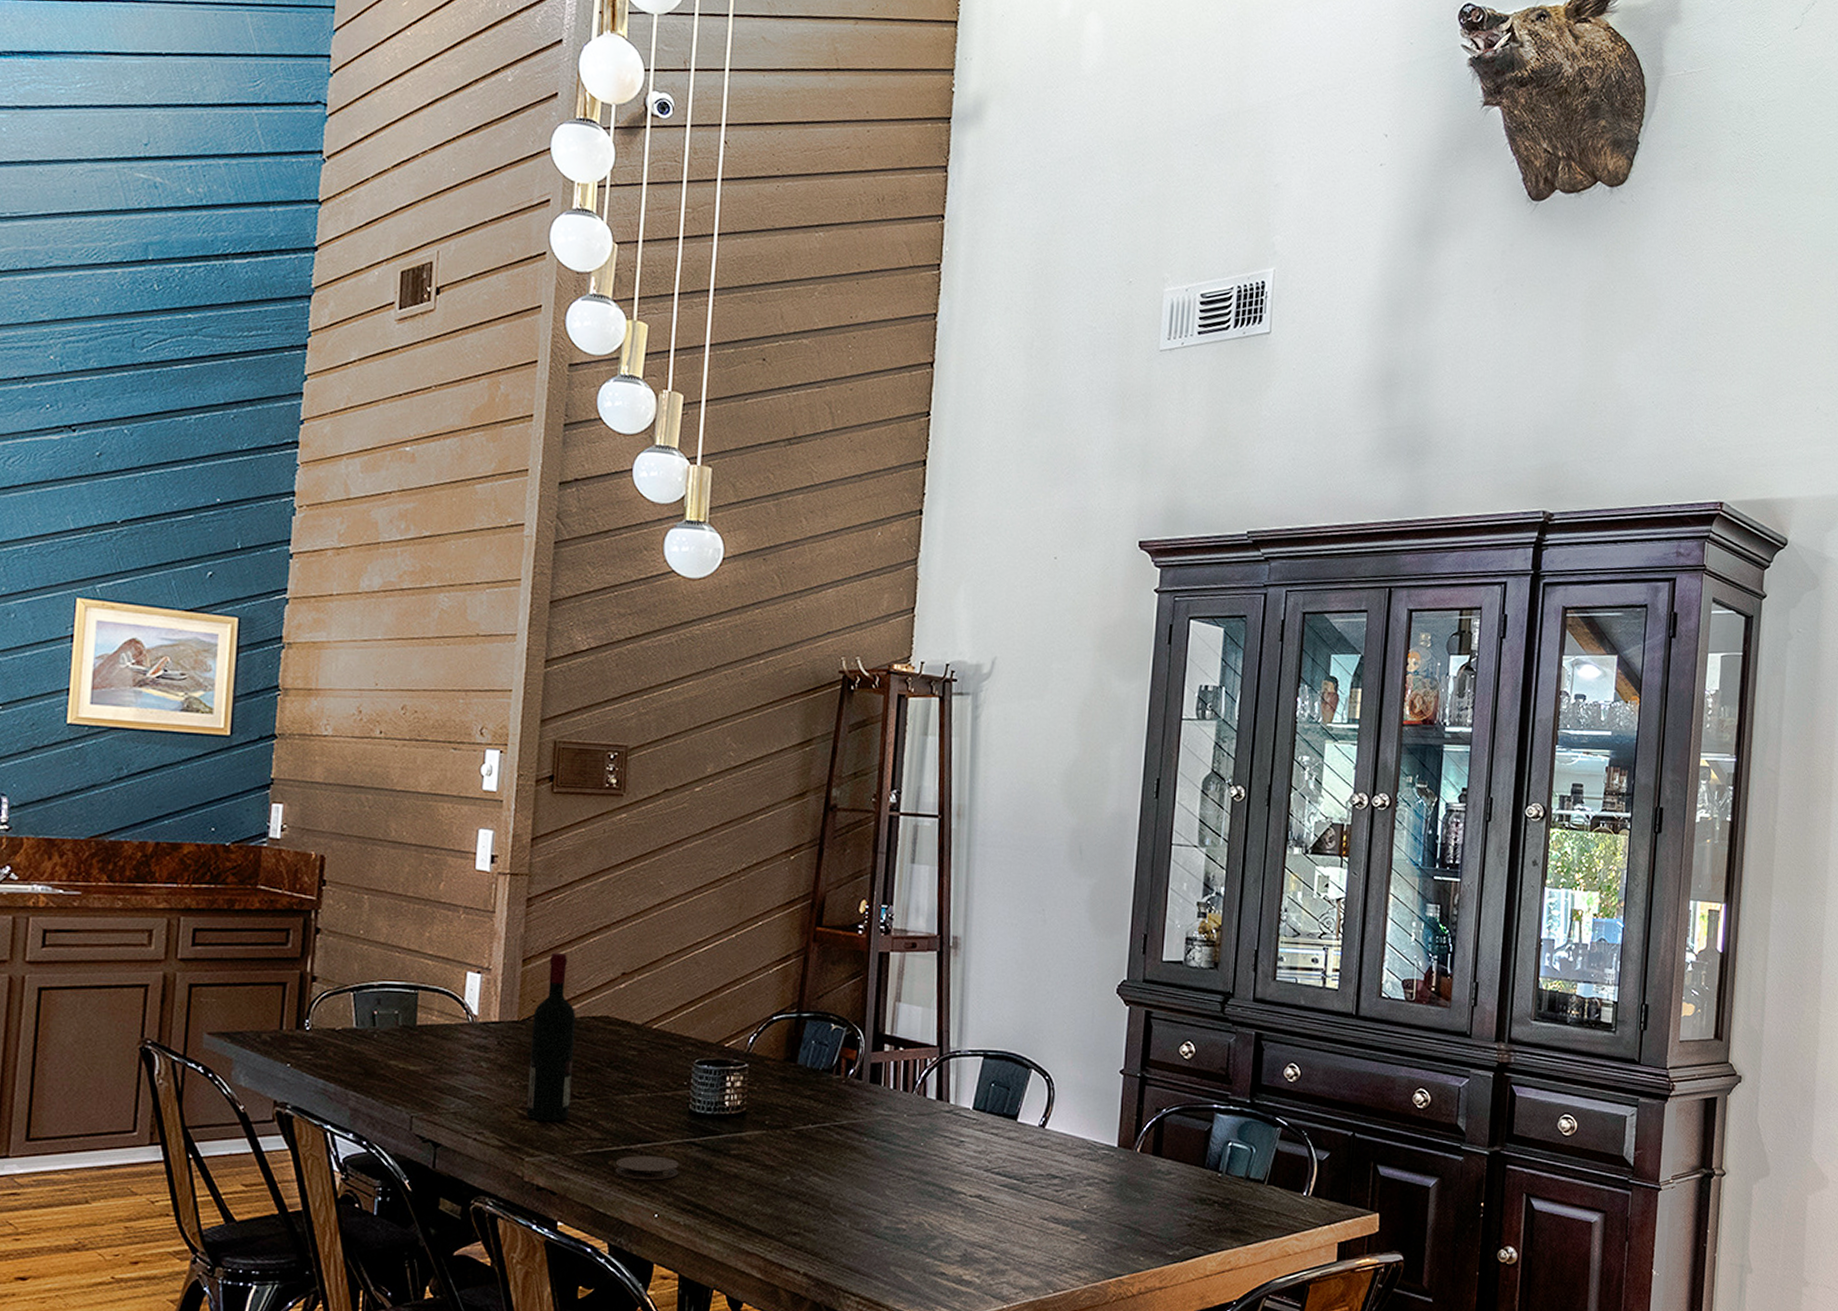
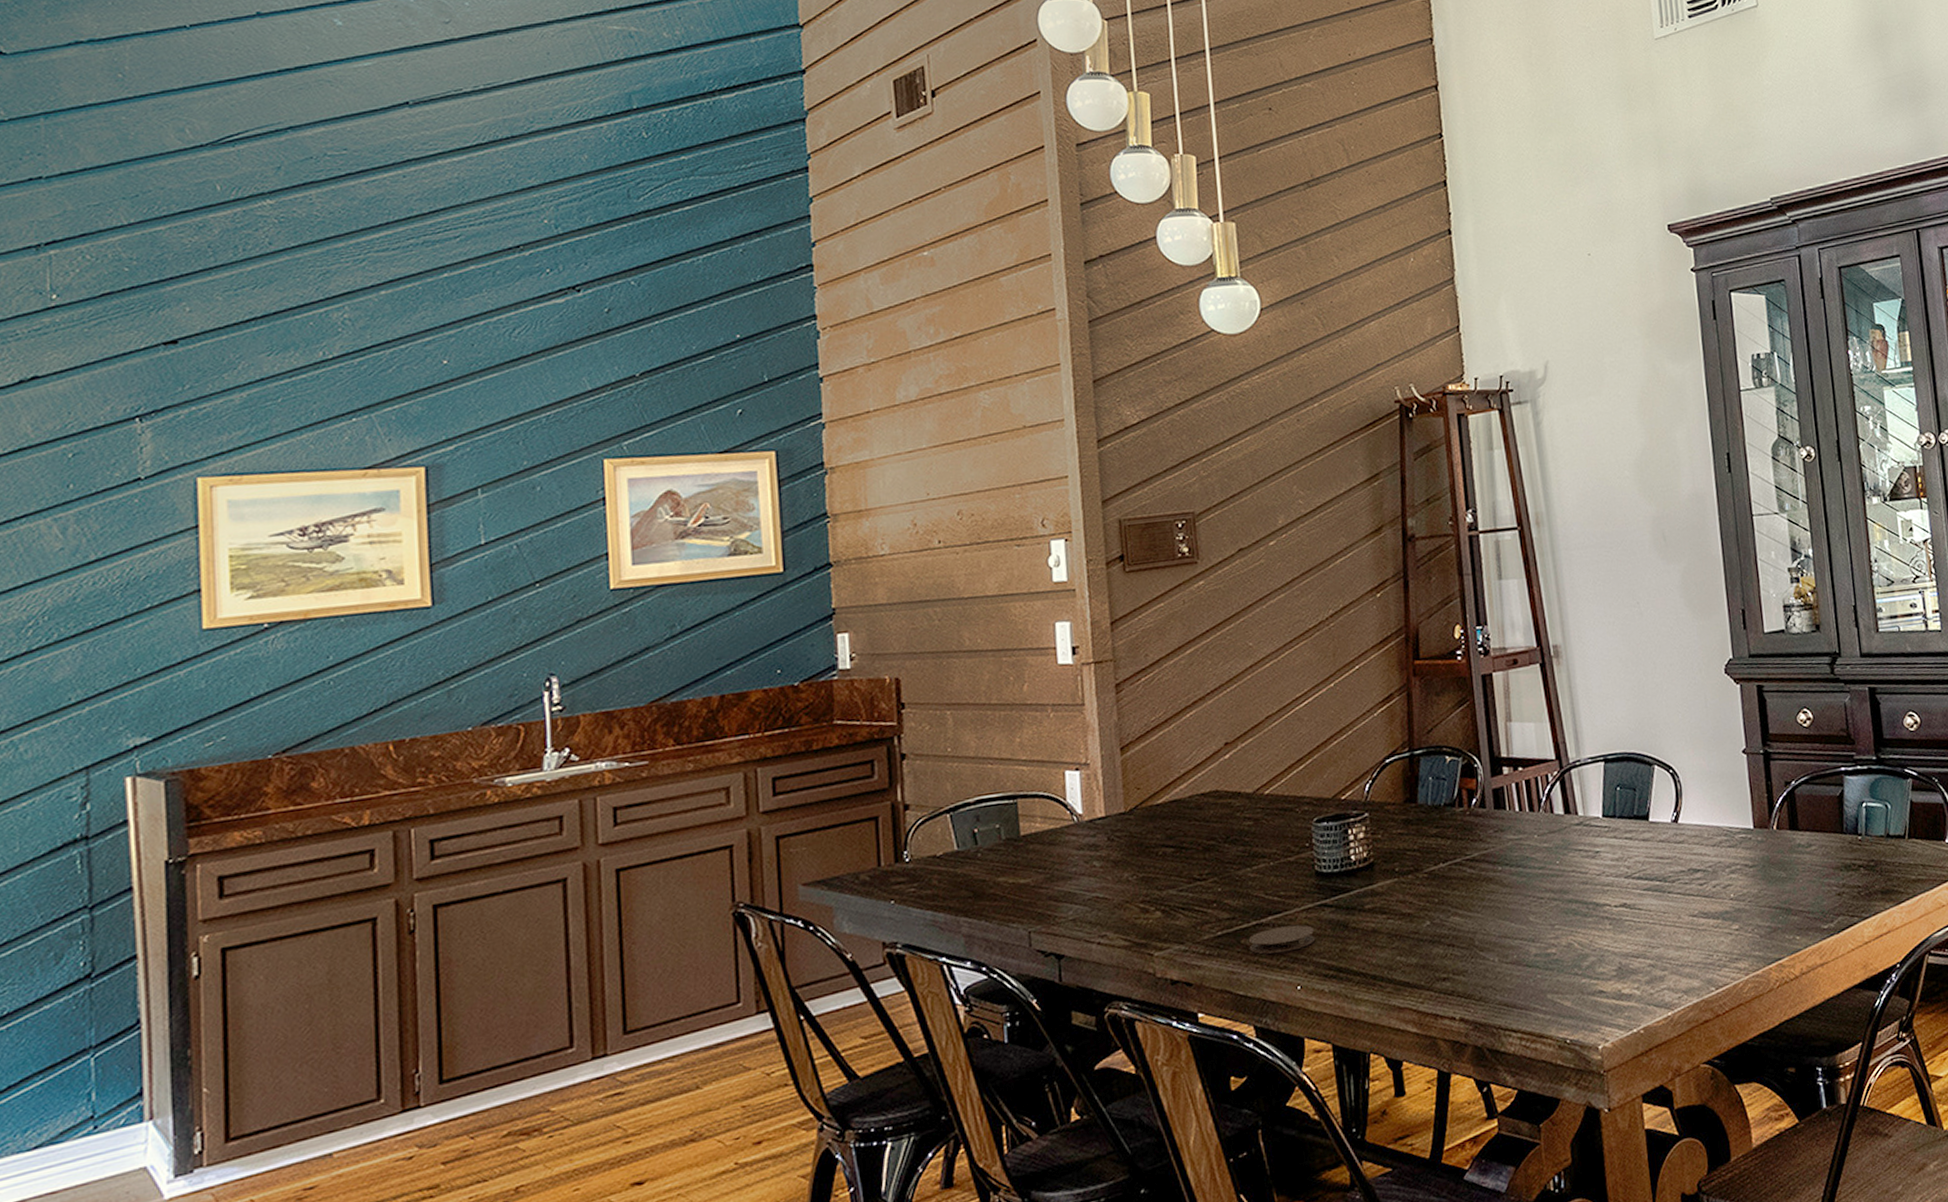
wine bottle: present [526,952,576,1122] -> none [1140,733,1193,912]

